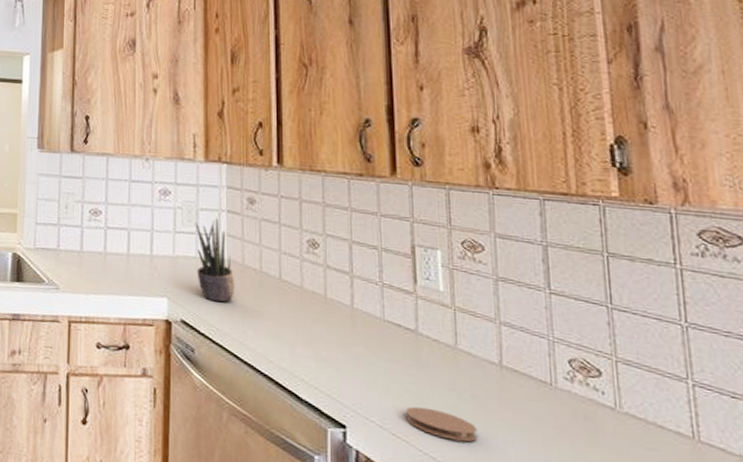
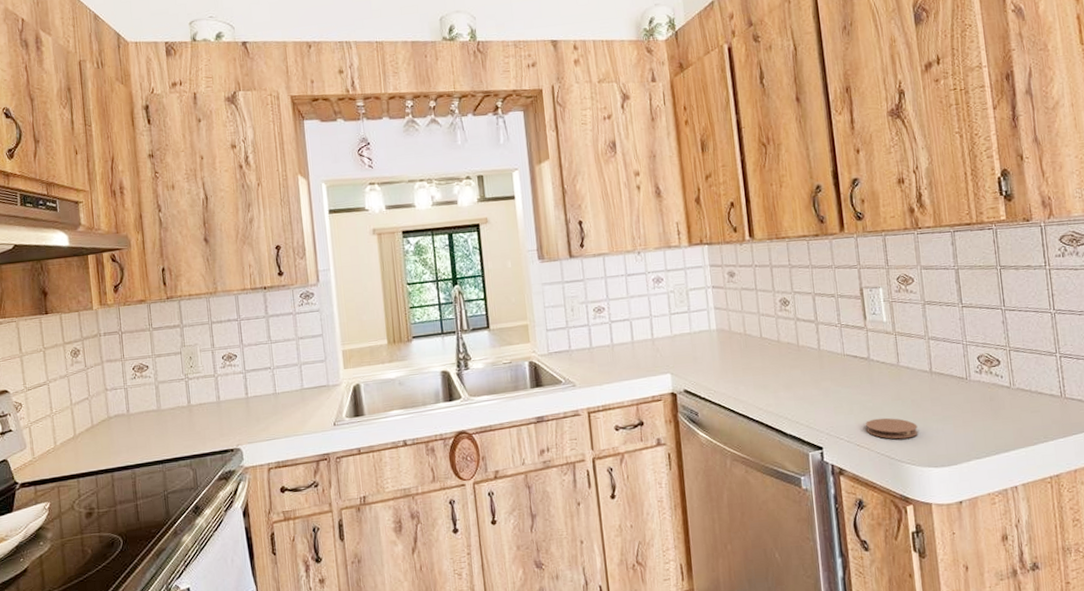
potted plant: present [195,218,235,303] -> none [687,295,726,369]

